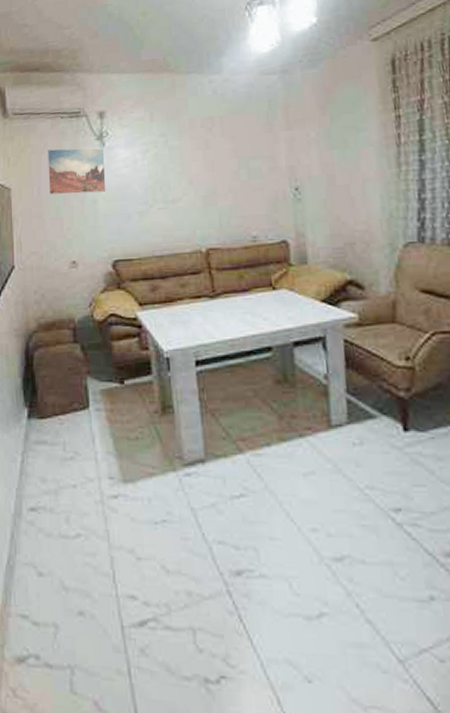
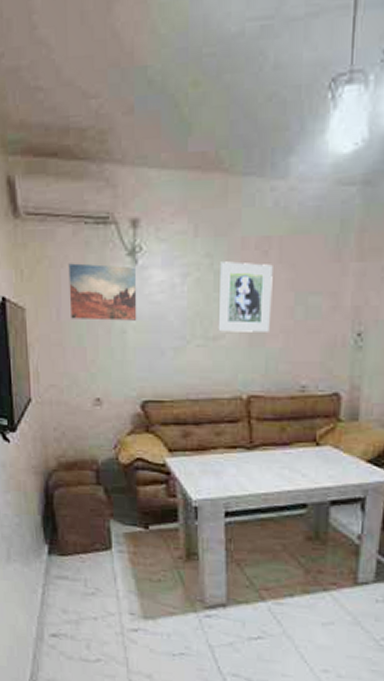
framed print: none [173,138,220,196] -> present [218,261,273,332]

